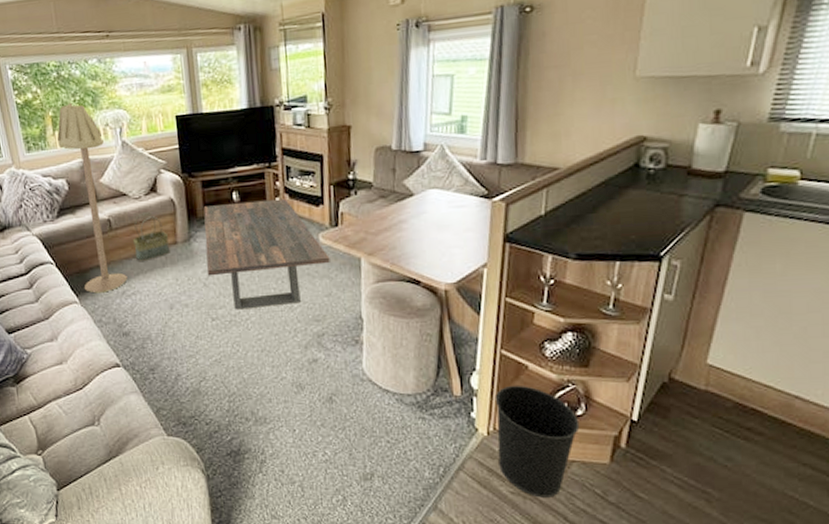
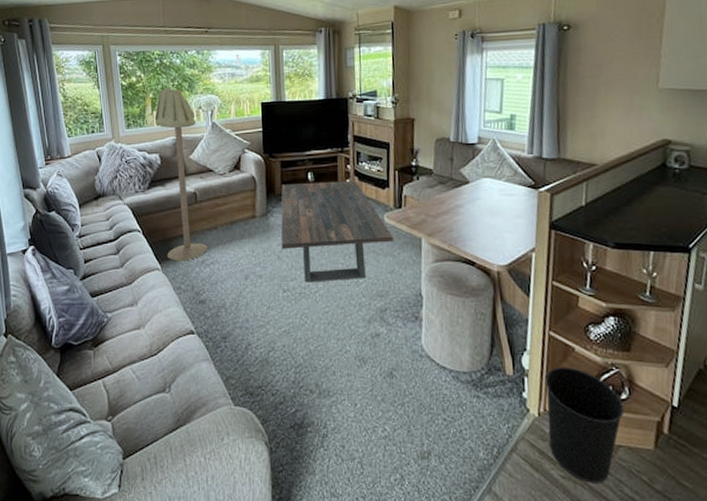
basket: present [133,212,169,261] -> none [216,188,249,233]

